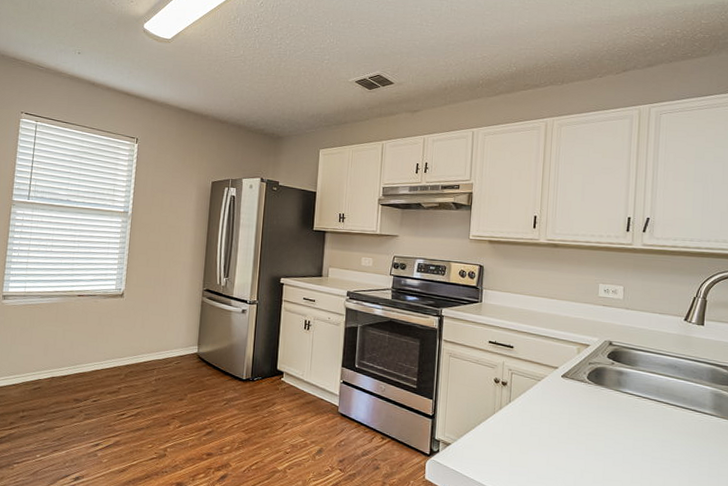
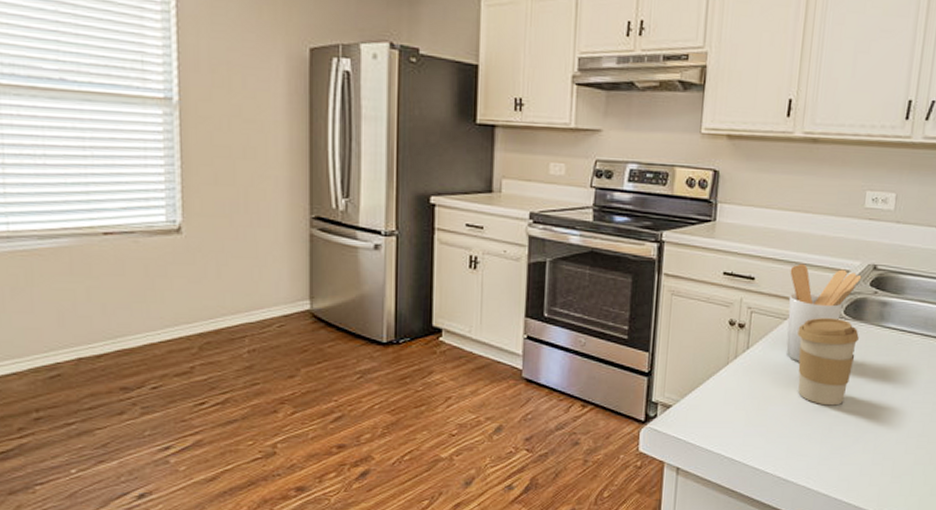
utensil holder: none [541,337,600,416] -> present [786,263,862,362]
coffee cup: none [550,381,601,455] -> present [797,318,859,406]

